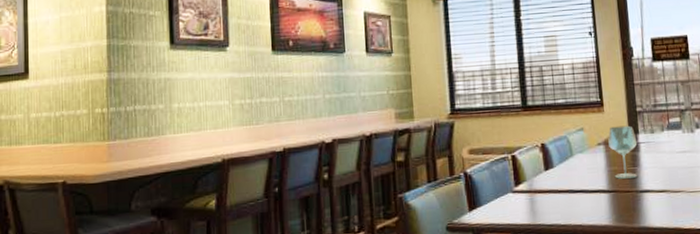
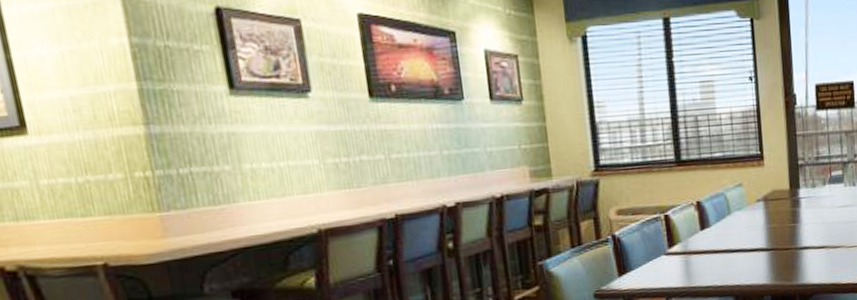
wine glass: present [608,125,638,179] -> none [768,179,798,237]

